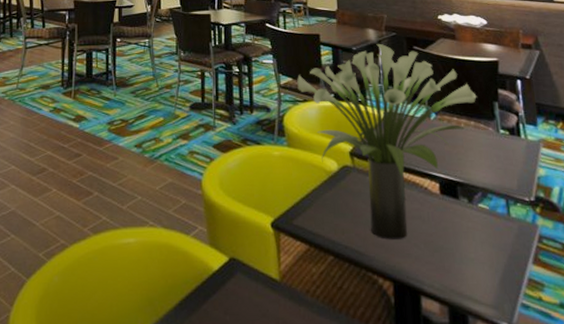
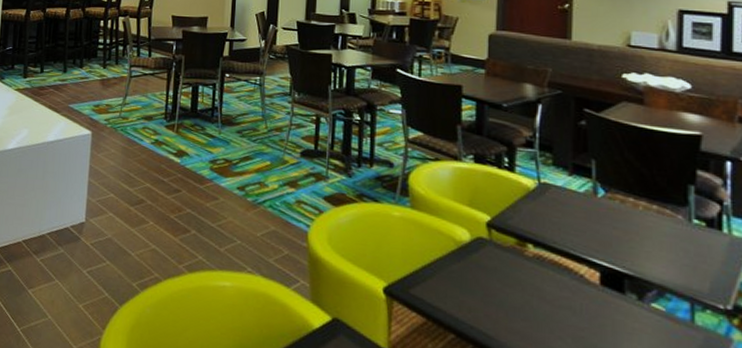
flower arrangement: present [297,43,477,239] -> none [429,101,665,329]

